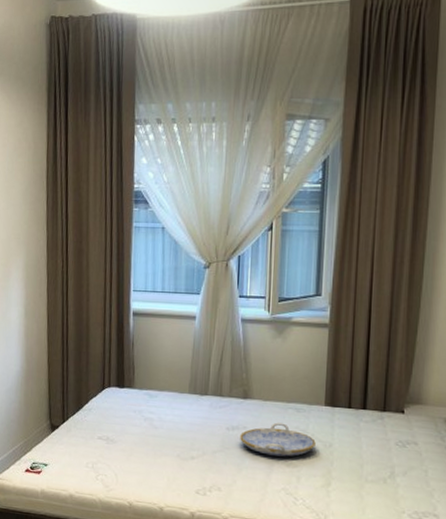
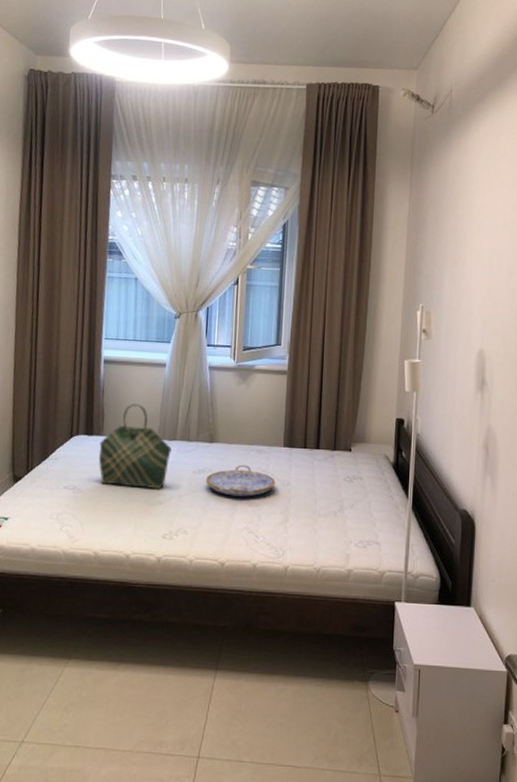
tote bag: none [130,357,203,445] -> present [98,404,172,490]

